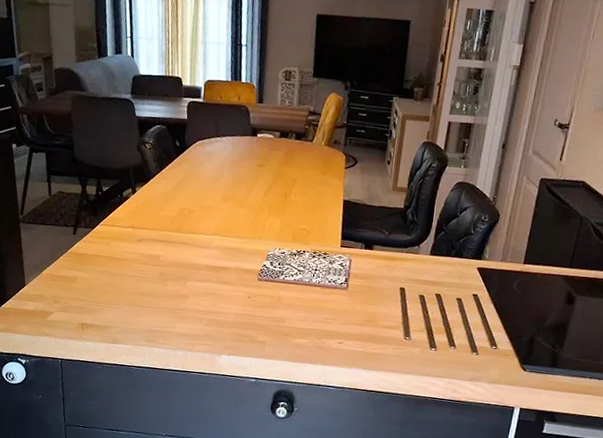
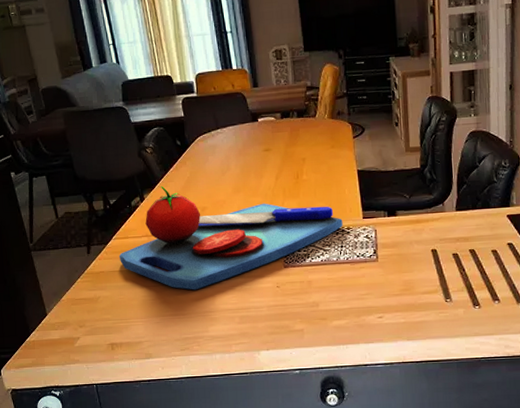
chopping board: none [102,182,321,287] -> present [119,186,343,290]

